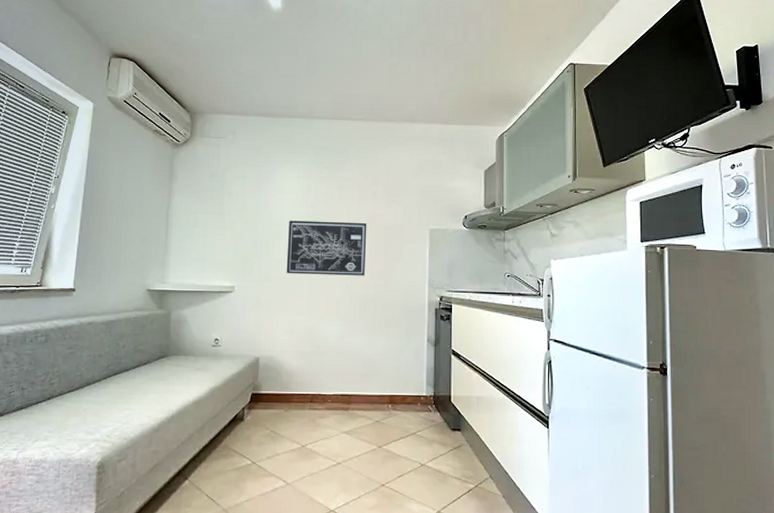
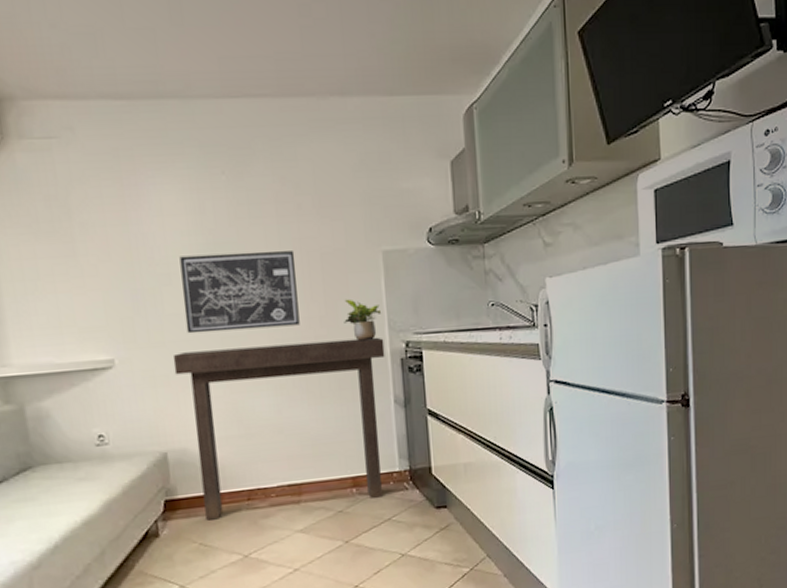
console table: none [273,287,424,415] -> present [172,337,385,521]
potted plant: none [396,261,425,293] -> present [344,299,382,342]

